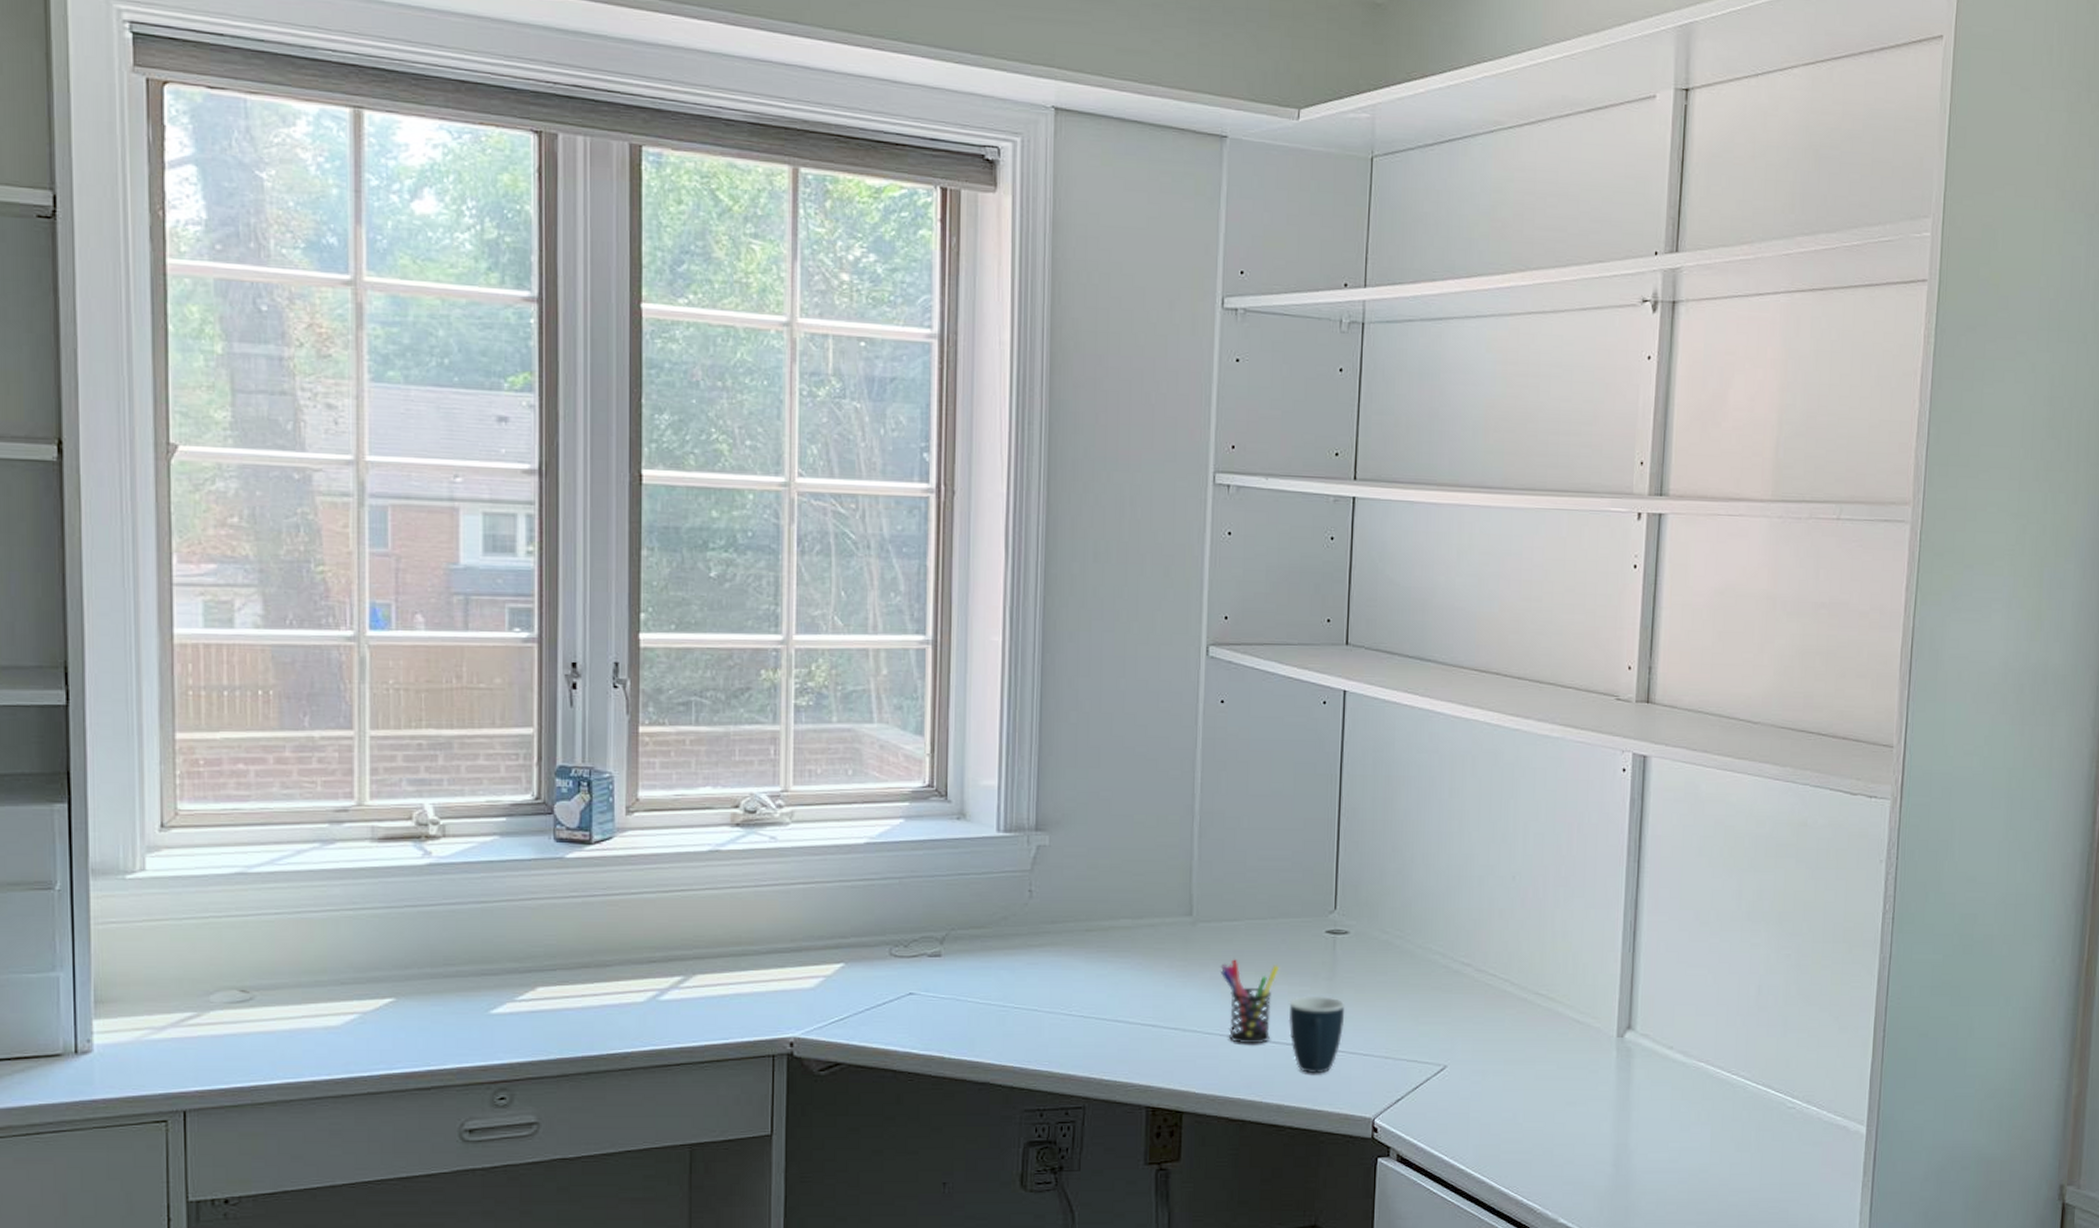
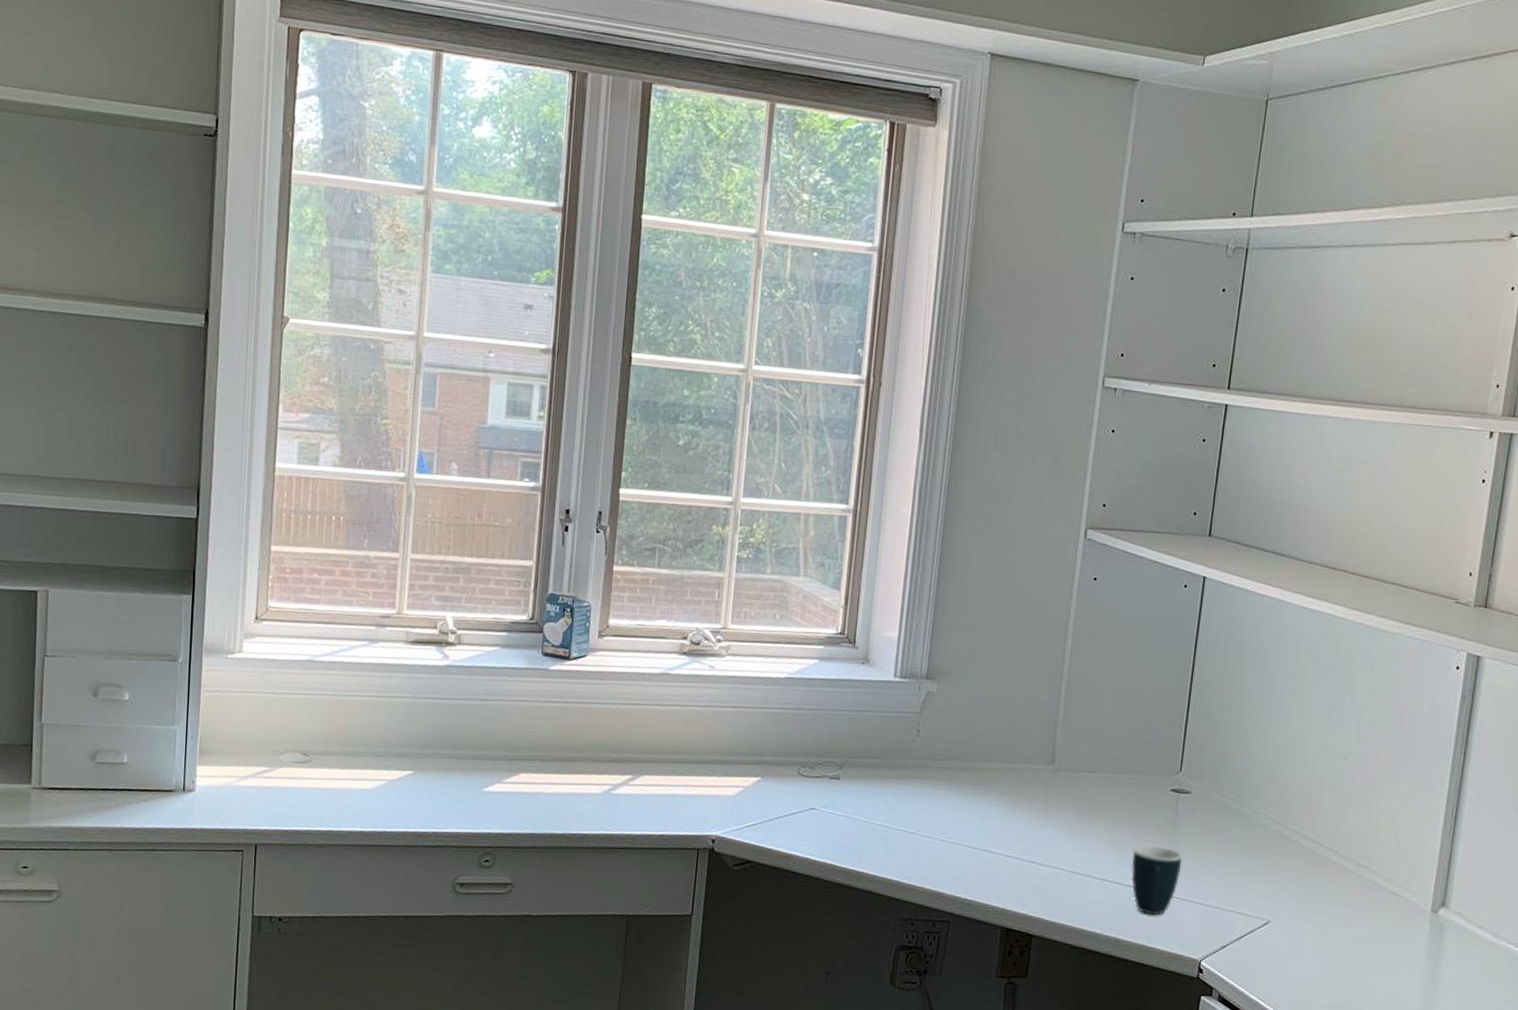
pen holder: present [1221,959,1279,1044] -> none [1075,806,1126,883]

